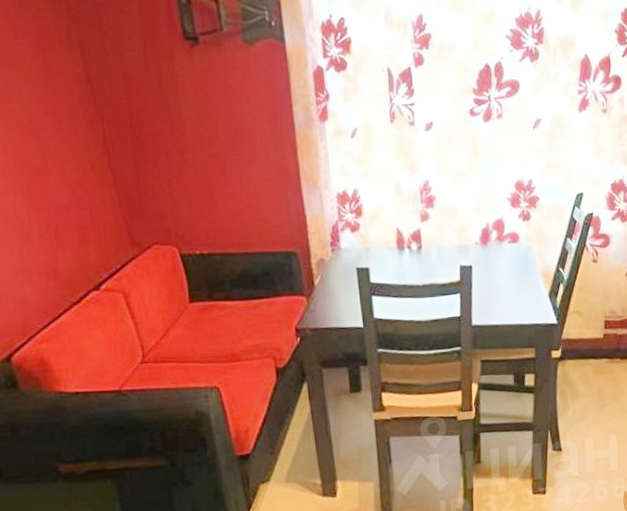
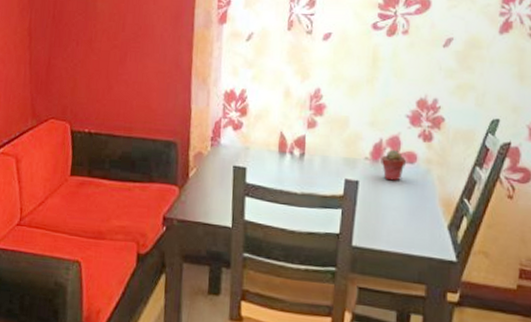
potted succulent: none [489,231,510,261] -> present [381,149,406,181]

